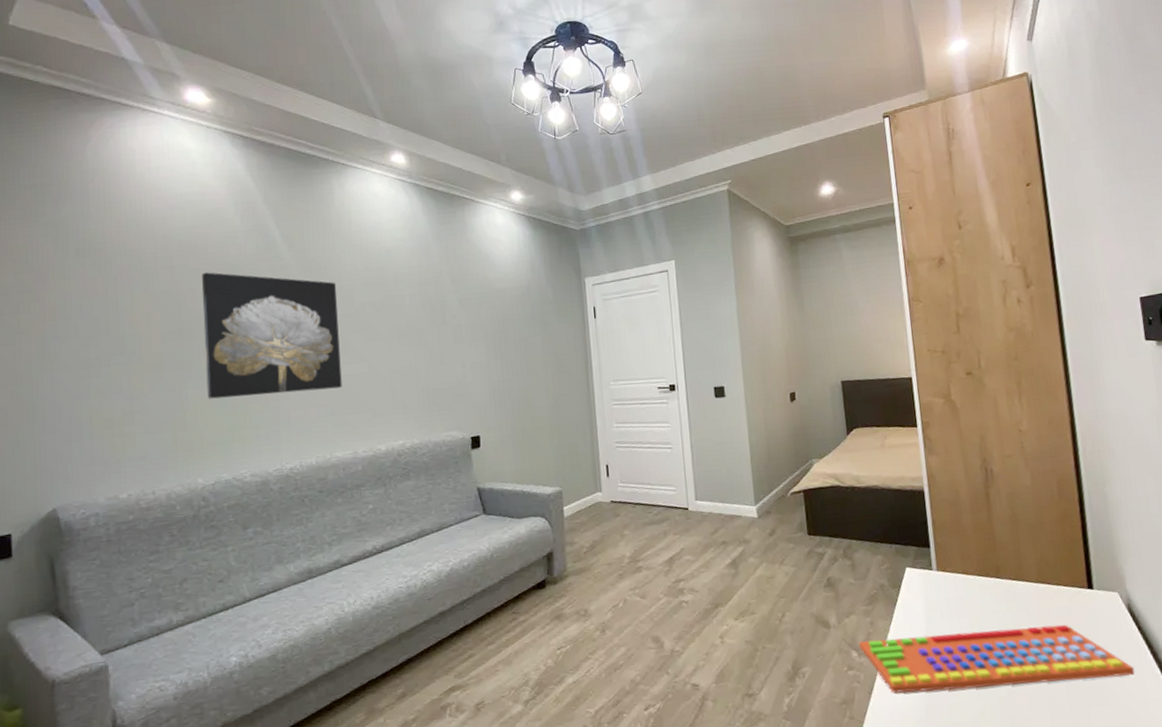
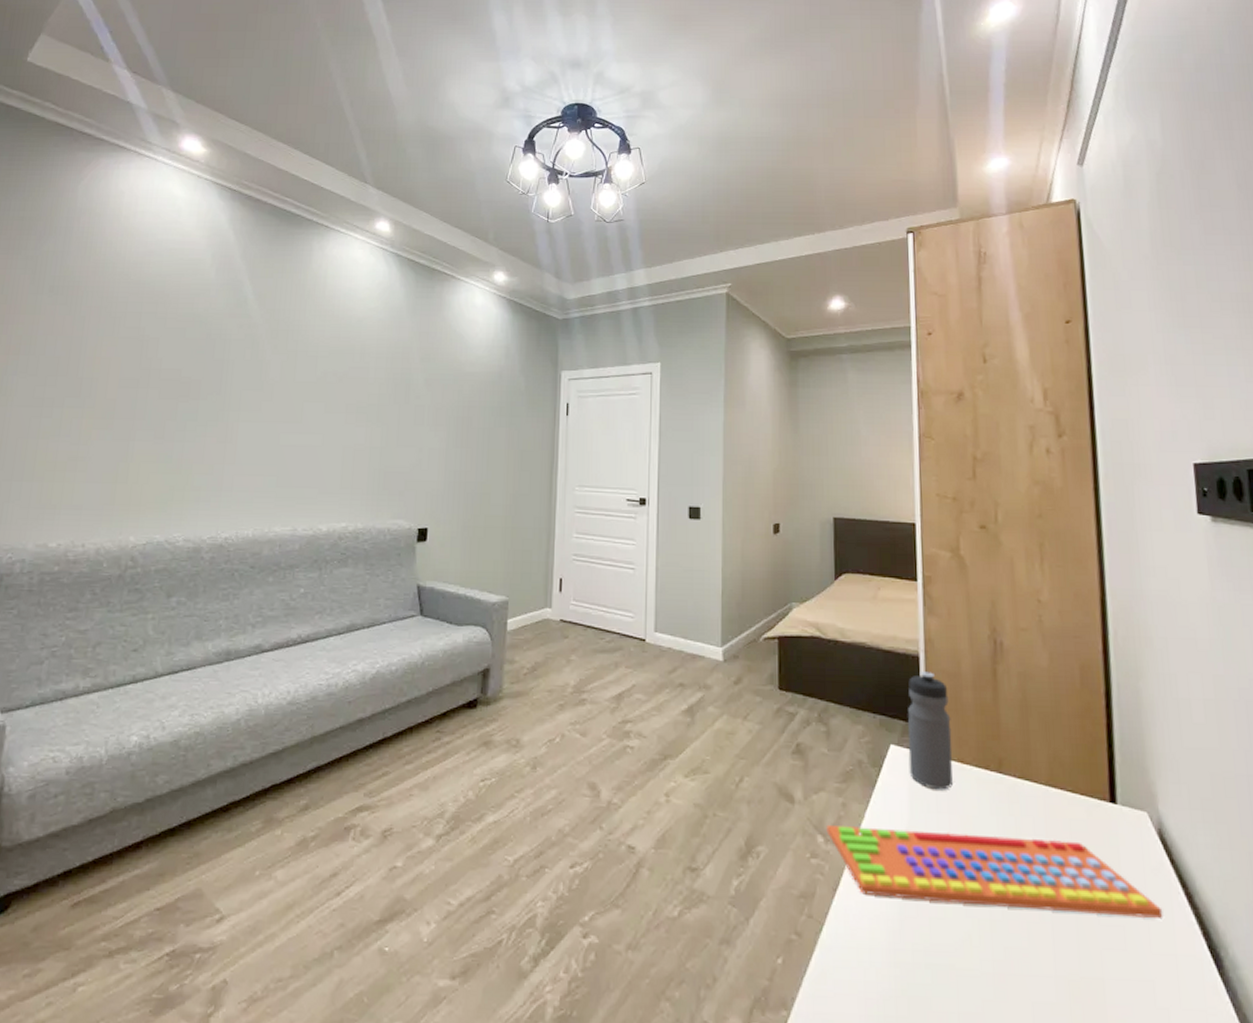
wall art: present [201,272,342,399] -> none [153,322,302,458]
water bottle: none [917,502,960,600] -> present [907,671,953,790]

